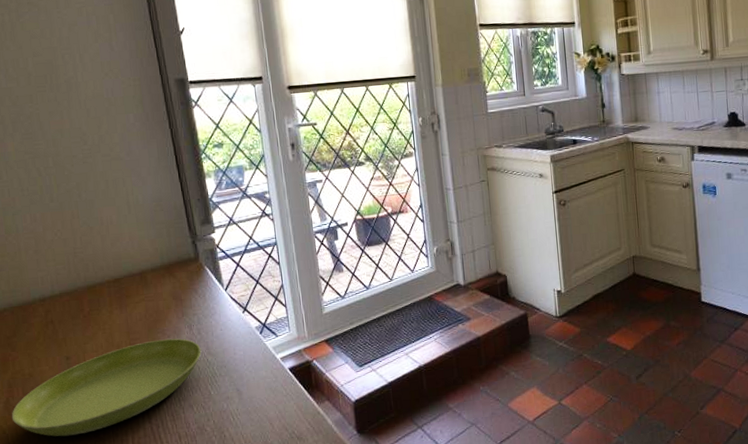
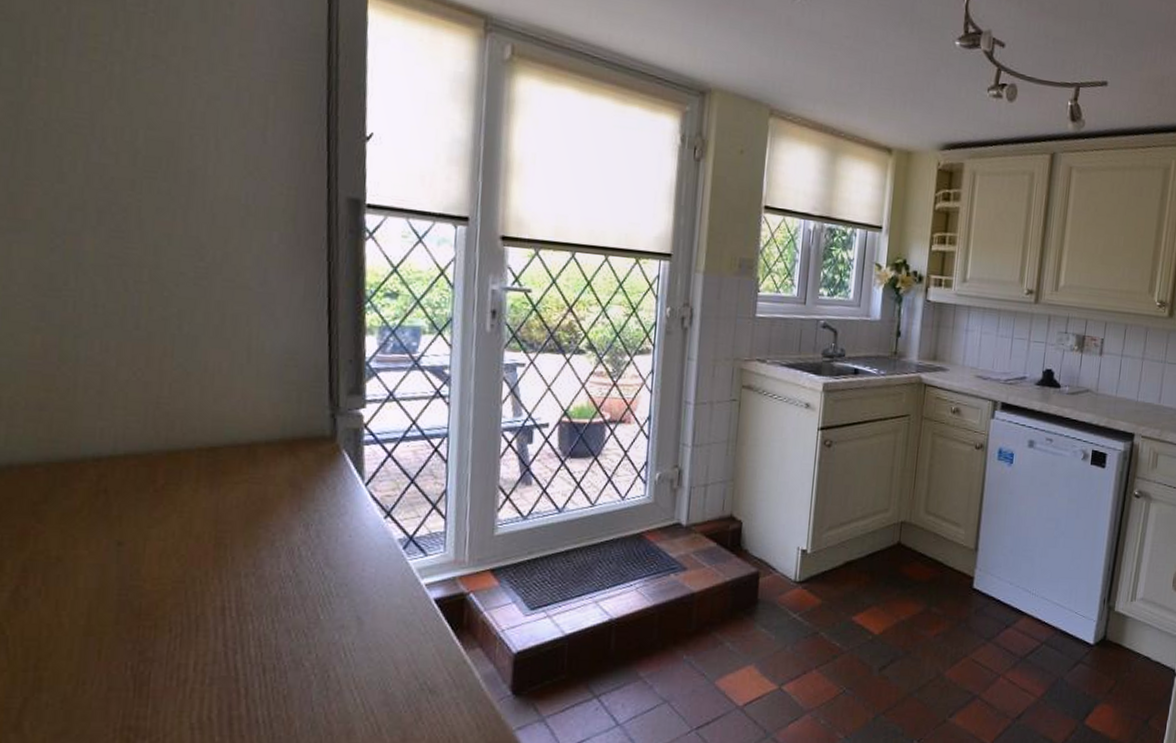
saucer: present [11,338,201,437] -> none [18,537,317,650]

